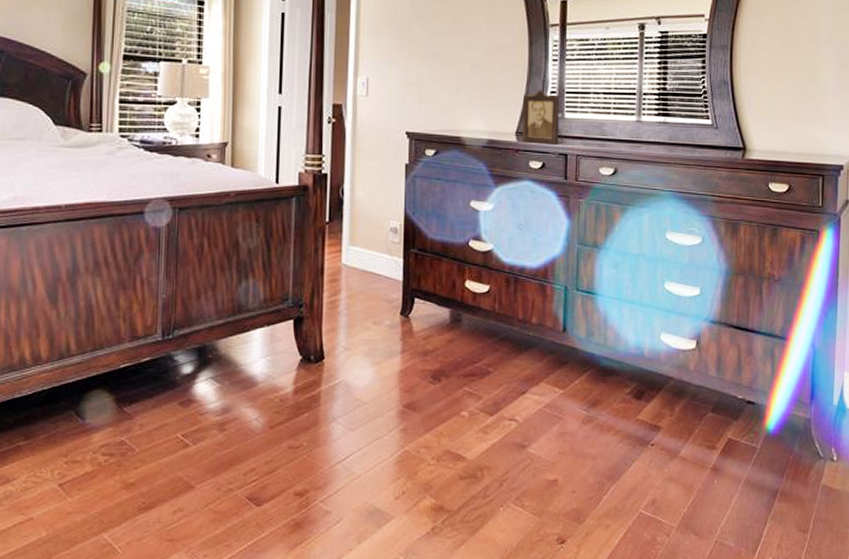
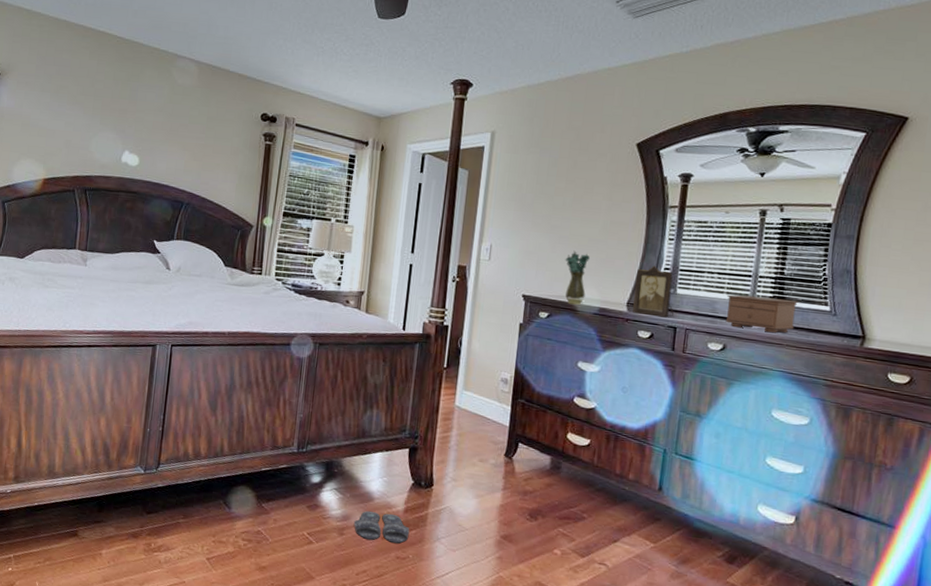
slippers: none [236,397,302,433] -> present [353,510,410,544]
vase: none [448,79,474,139] -> present [565,250,590,306]
jewelry box: none [614,114,683,152] -> present [725,294,799,333]

